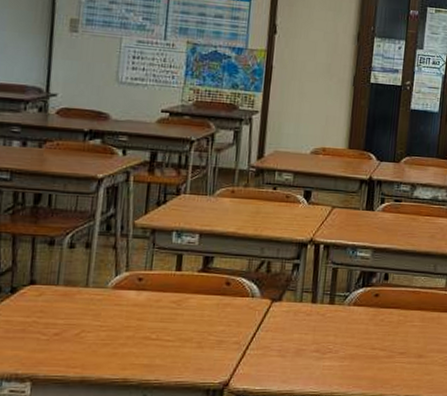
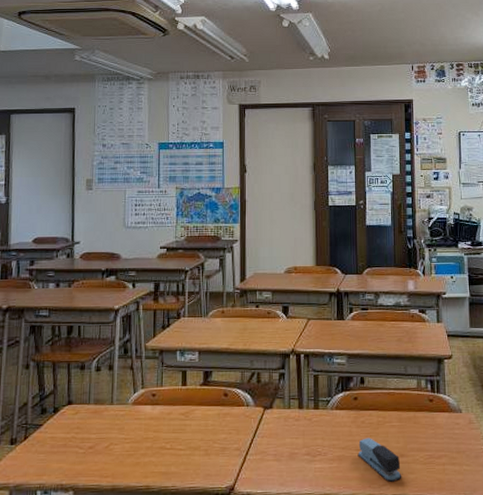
stapler: none [372,337,418,384] -> present [357,438,402,483]

